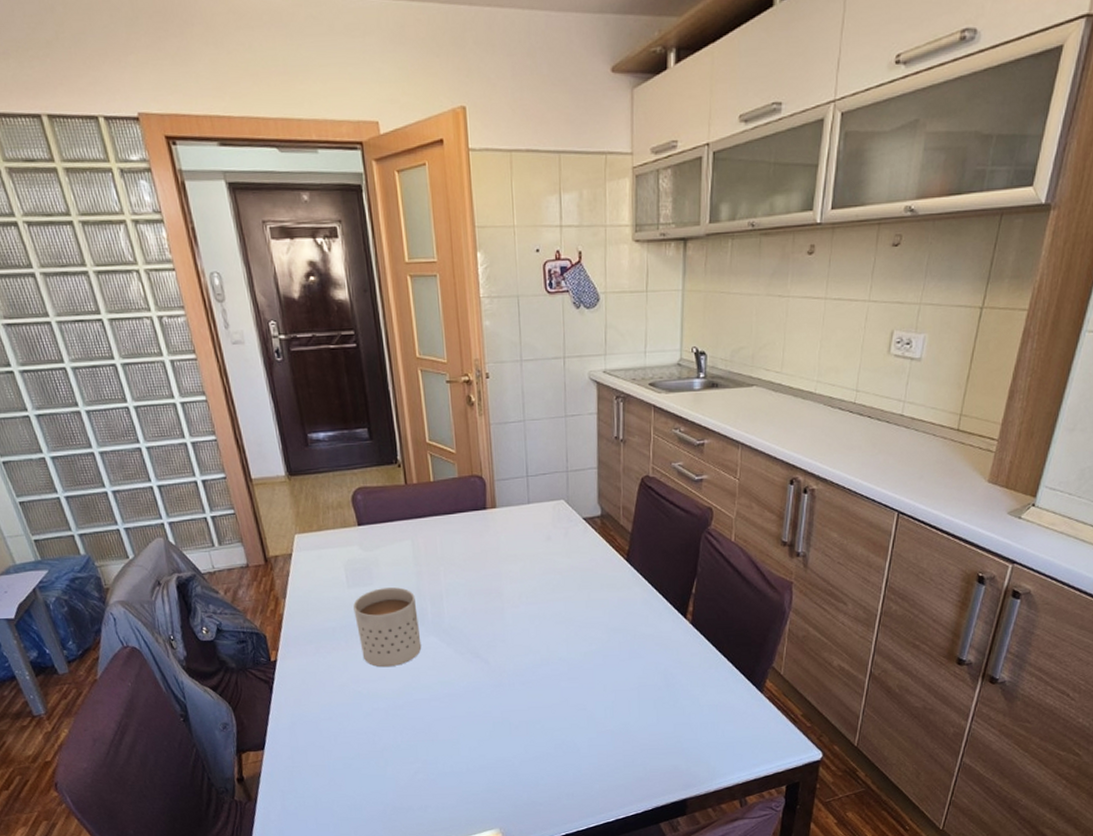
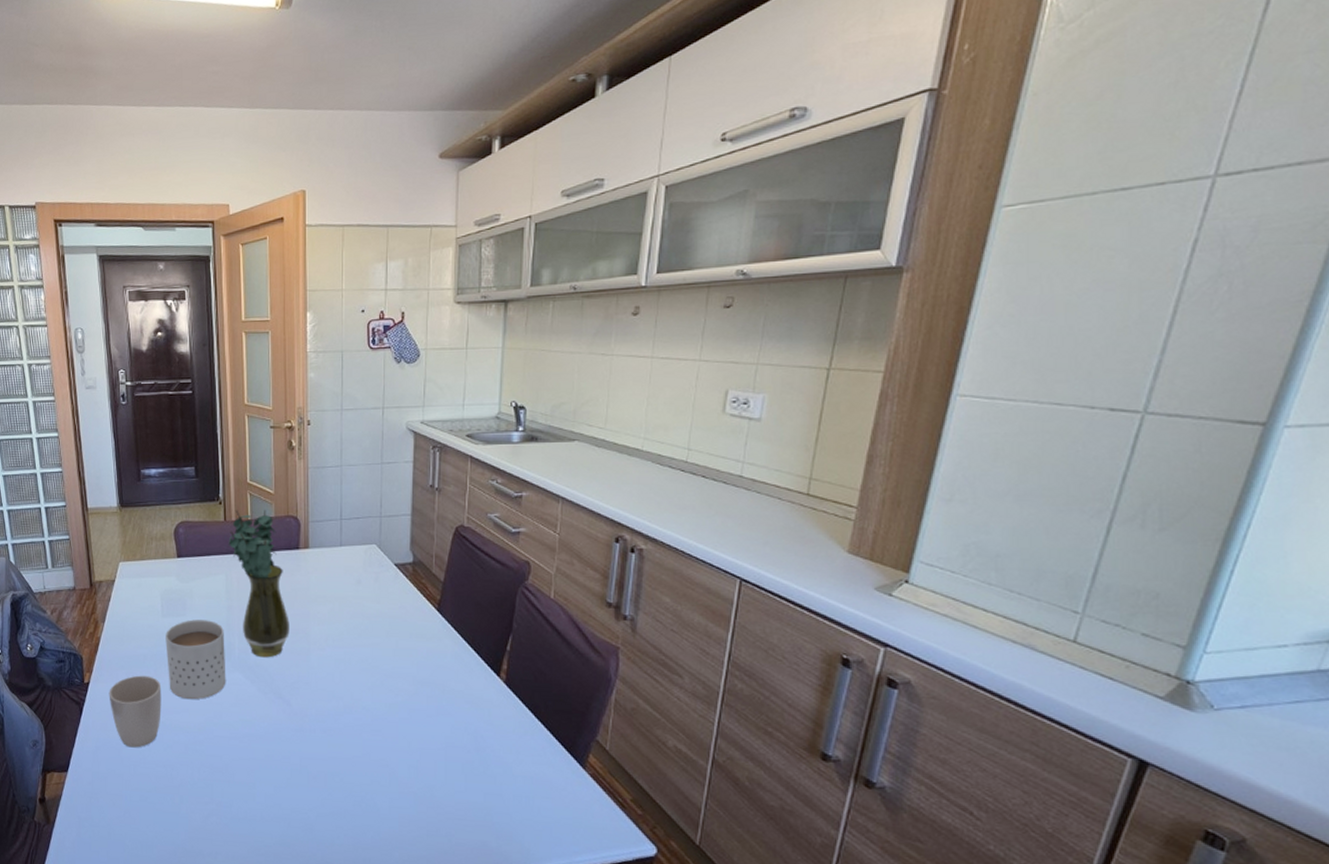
cup: none [298,648,358,719] -> present [109,675,162,748]
vase: none [411,471,482,620] -> present [228,510,289,658]

